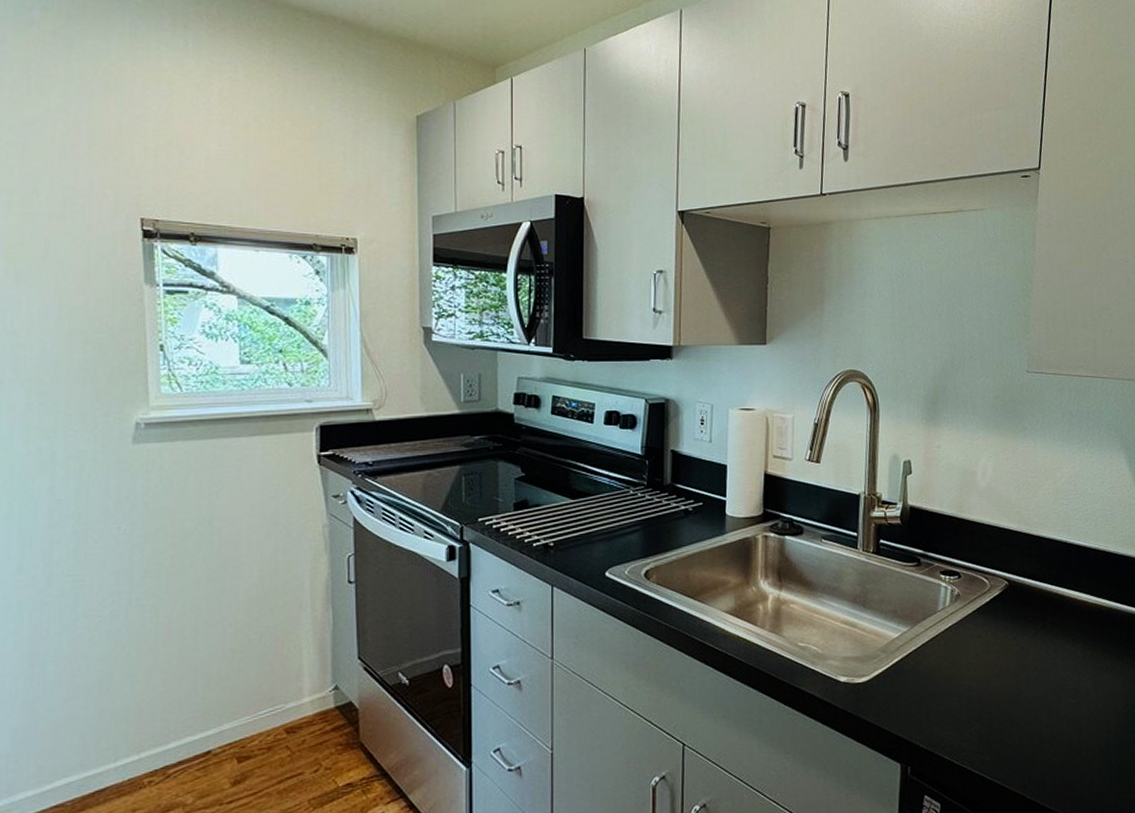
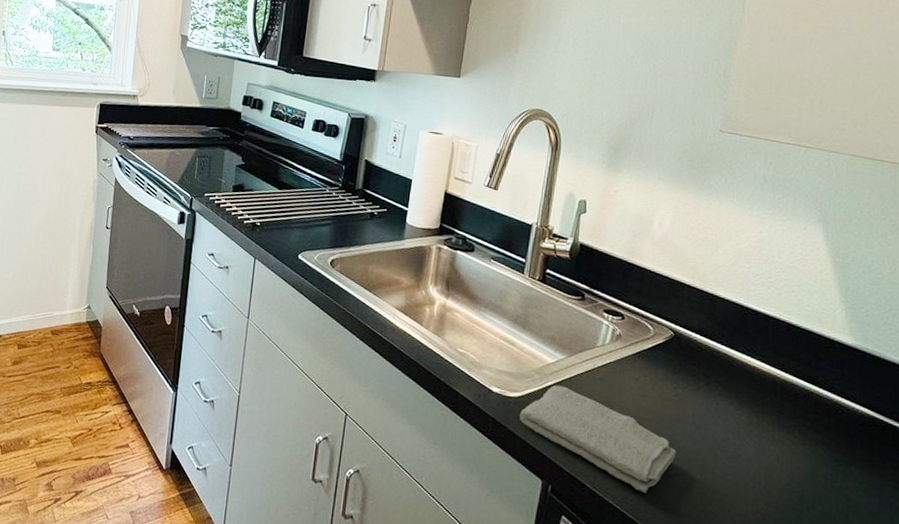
washcloth: none [871,659,1024,751] -> present [520,385,677,493]

